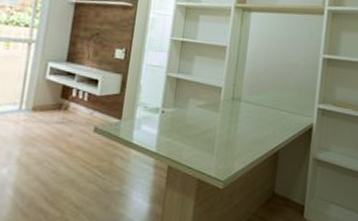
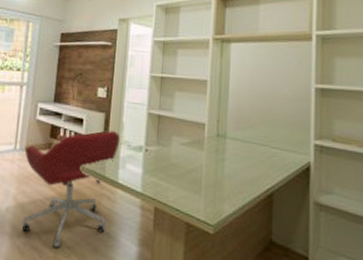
office chair: none [25,92,137,209] -> present [21,131,121,249]

